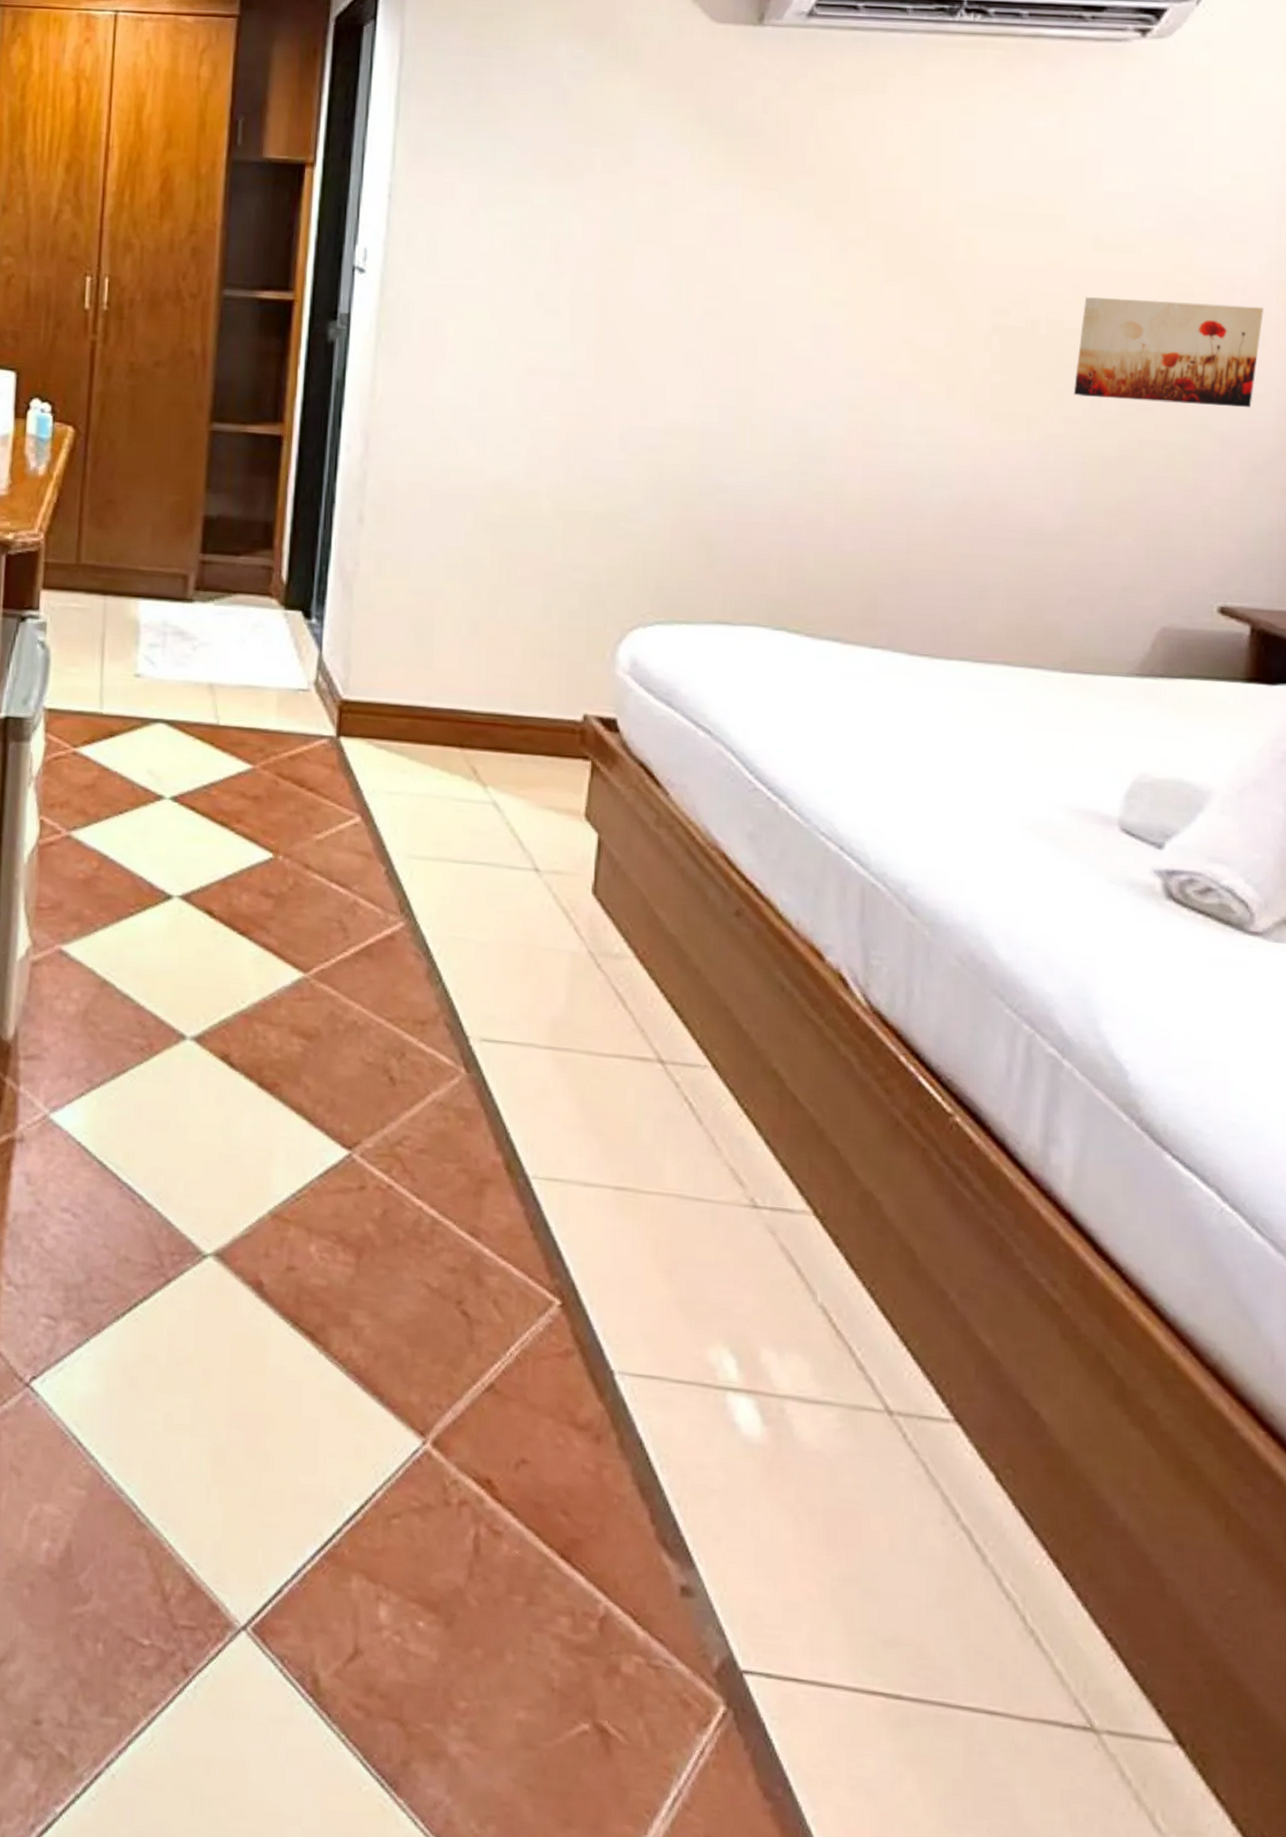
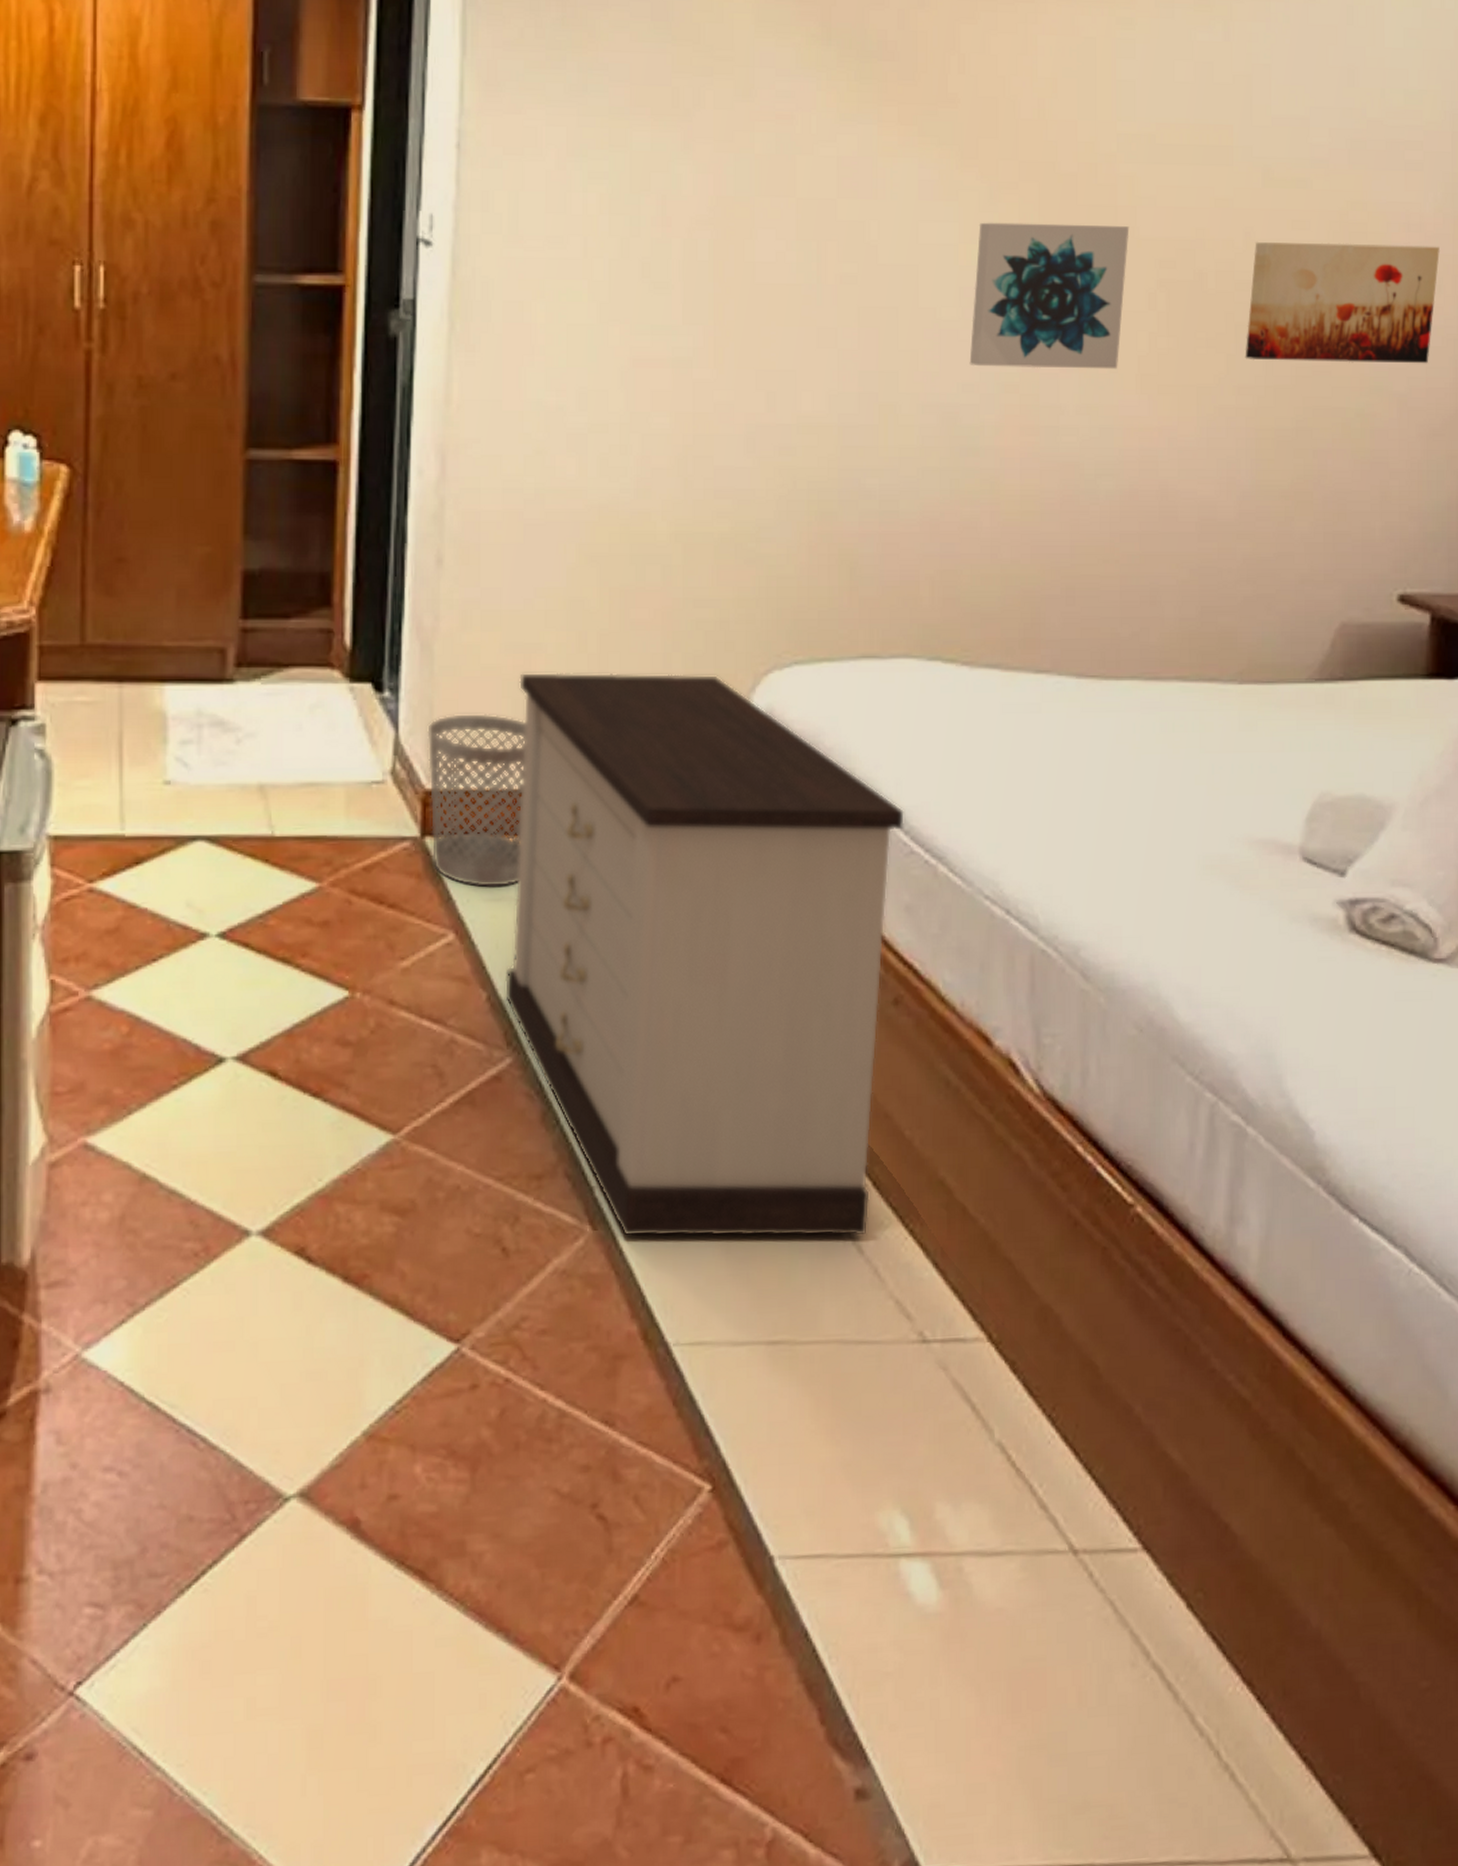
wastebasket: none [344,641,427,784] -> present [427,712,526,888]
nightstand: none [400,612,751,1108] -> present [504,672,905,1237]
wall art: none [818,271,967,398] -> present [969,222,1130,370]

